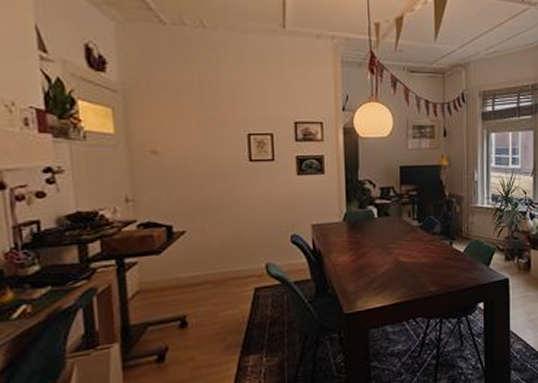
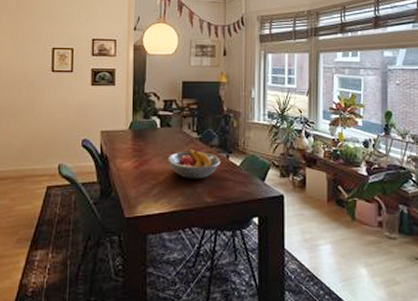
fruit bowl: none [387,238,444,269] -> present [168,149,221,179]

